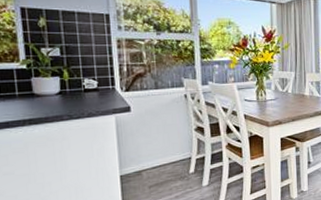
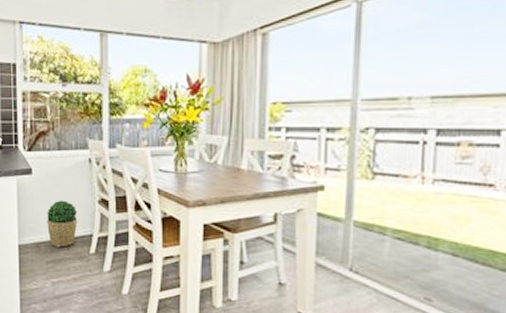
potted plant: none [147,131,177,173] -> present [47,200,78,248]

